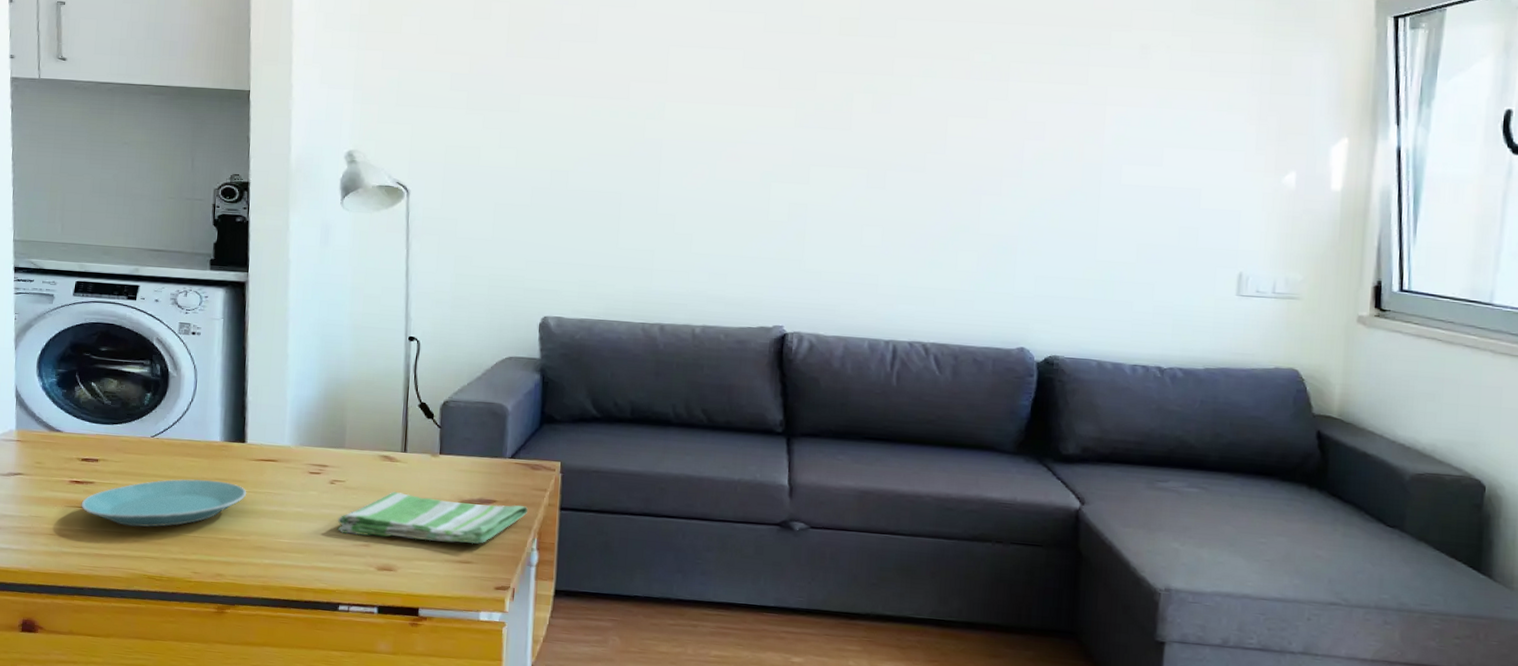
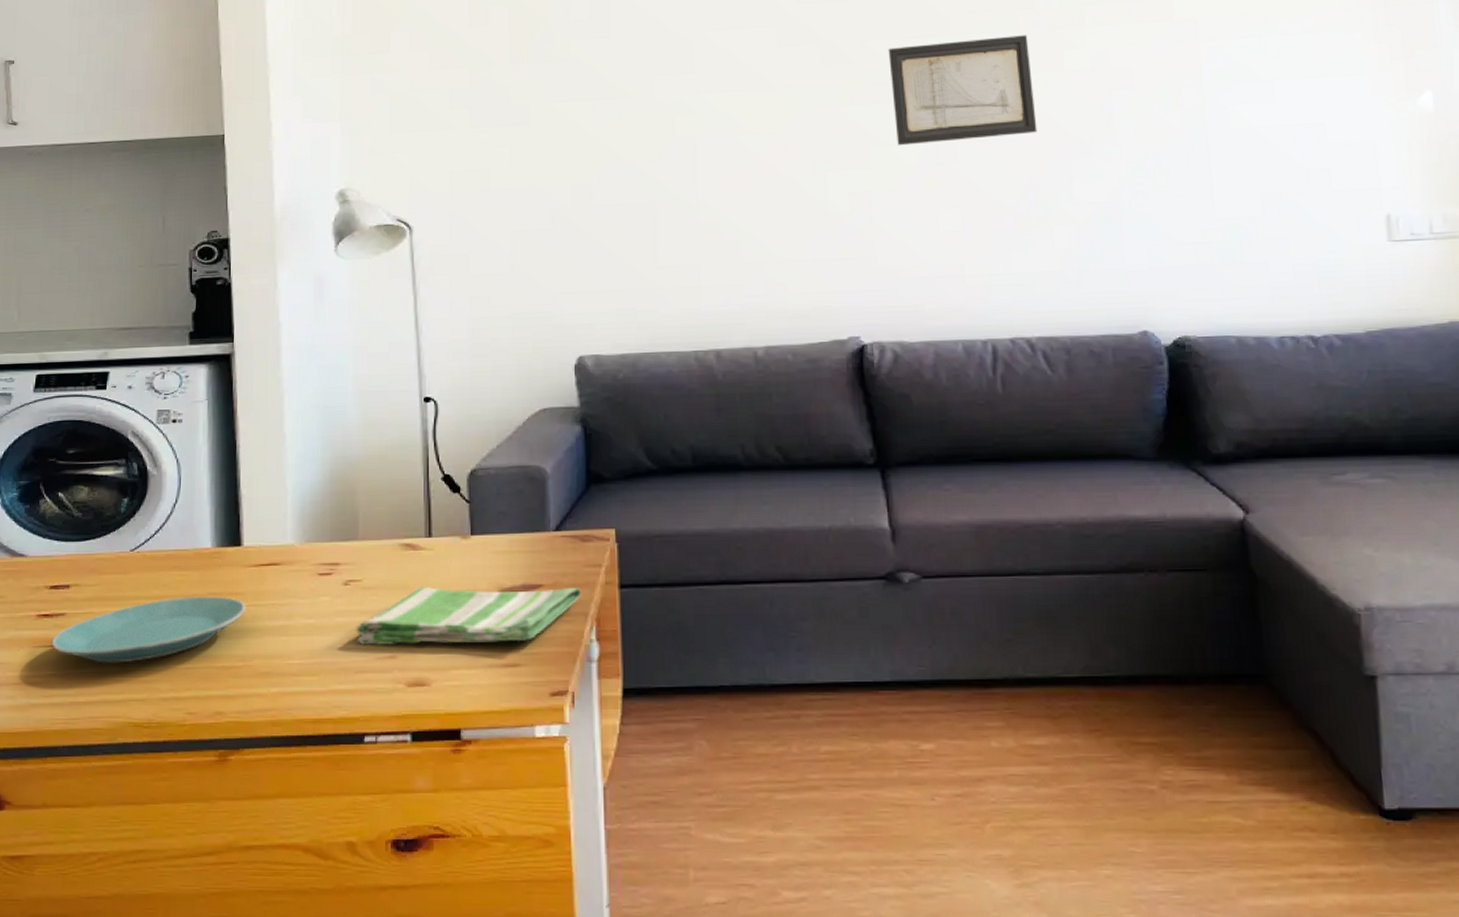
wall art: none [835,80,960,170] -> present [888,35,1038,146]

